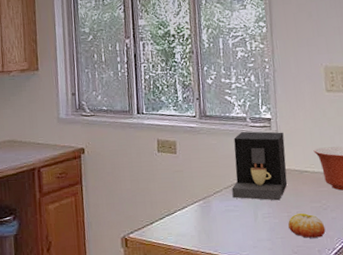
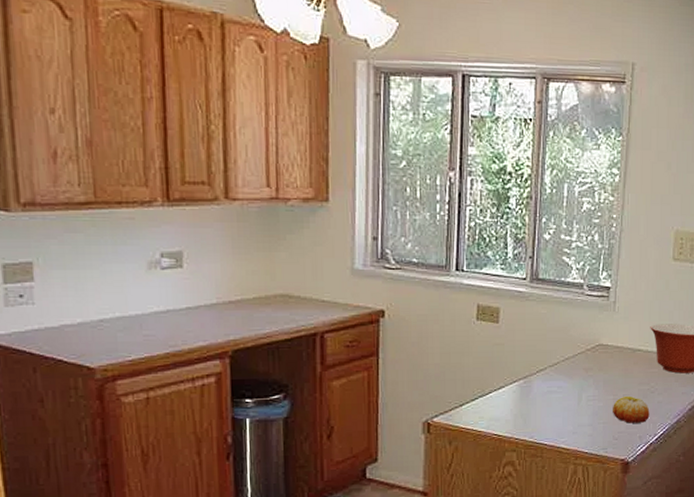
coffee maker: present [231,131,288,201] -> none [557,301,621,382]

